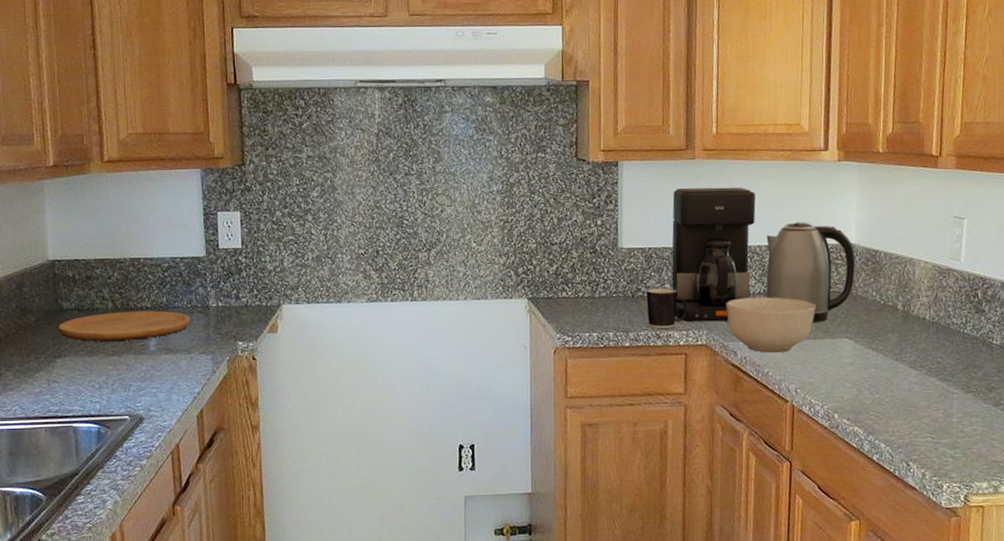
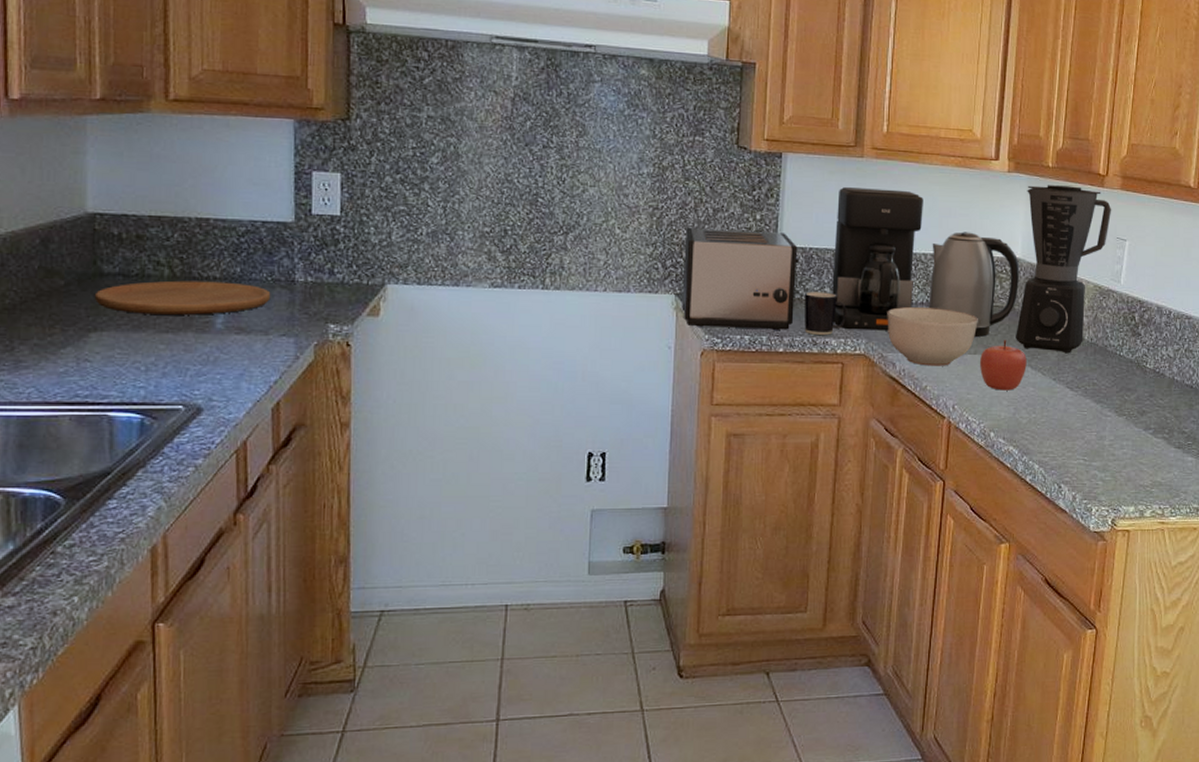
toaster: none [533,236,639,327] -> present [682,227,799,330]
fruit: none [820,324,868,373] -> present [980,340,1027,391]
blender: none [854,169,948,334] -> present [1016,185,1112,354]

